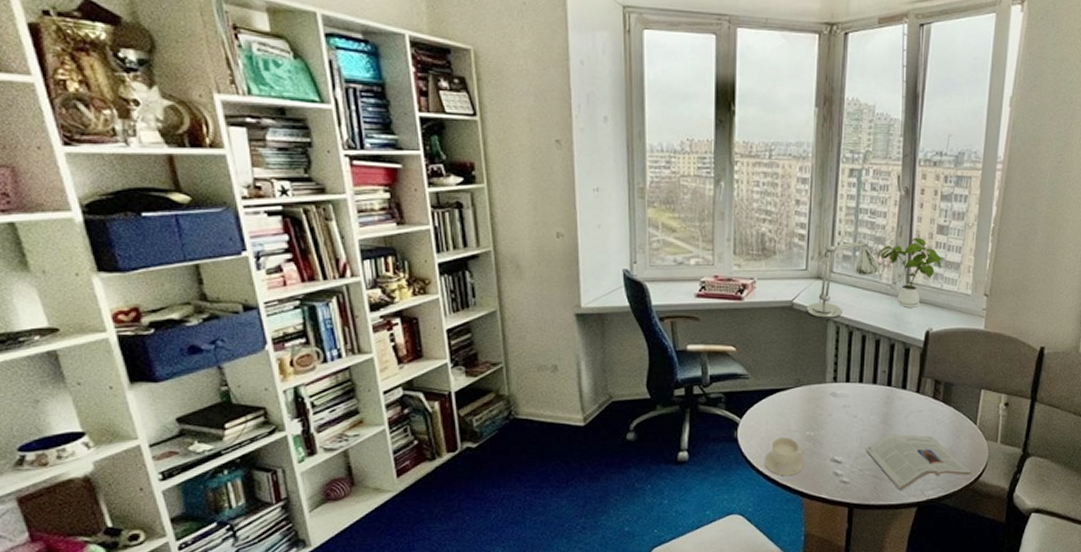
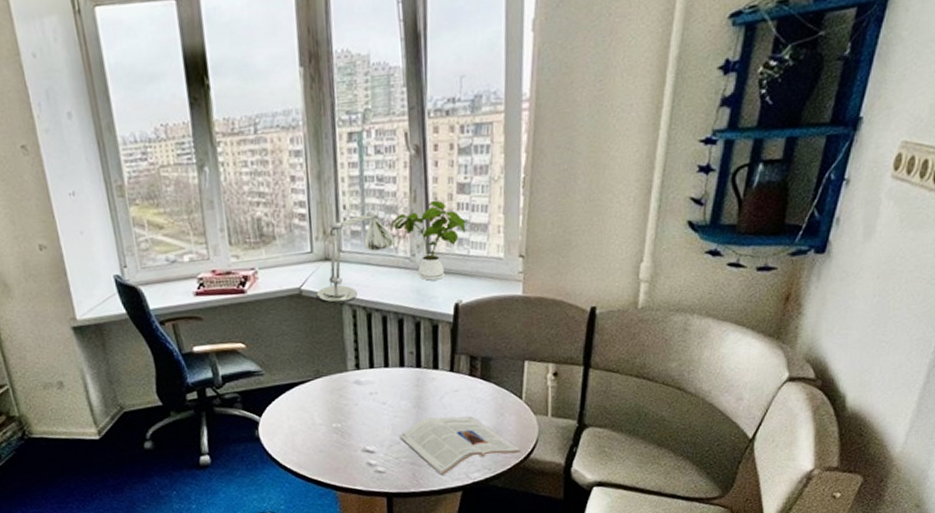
teacup: present [764,437,806,475] -> none [290,431,334,471]

